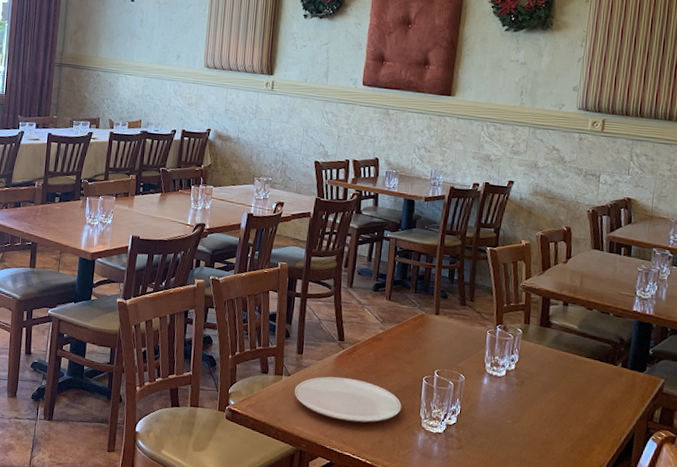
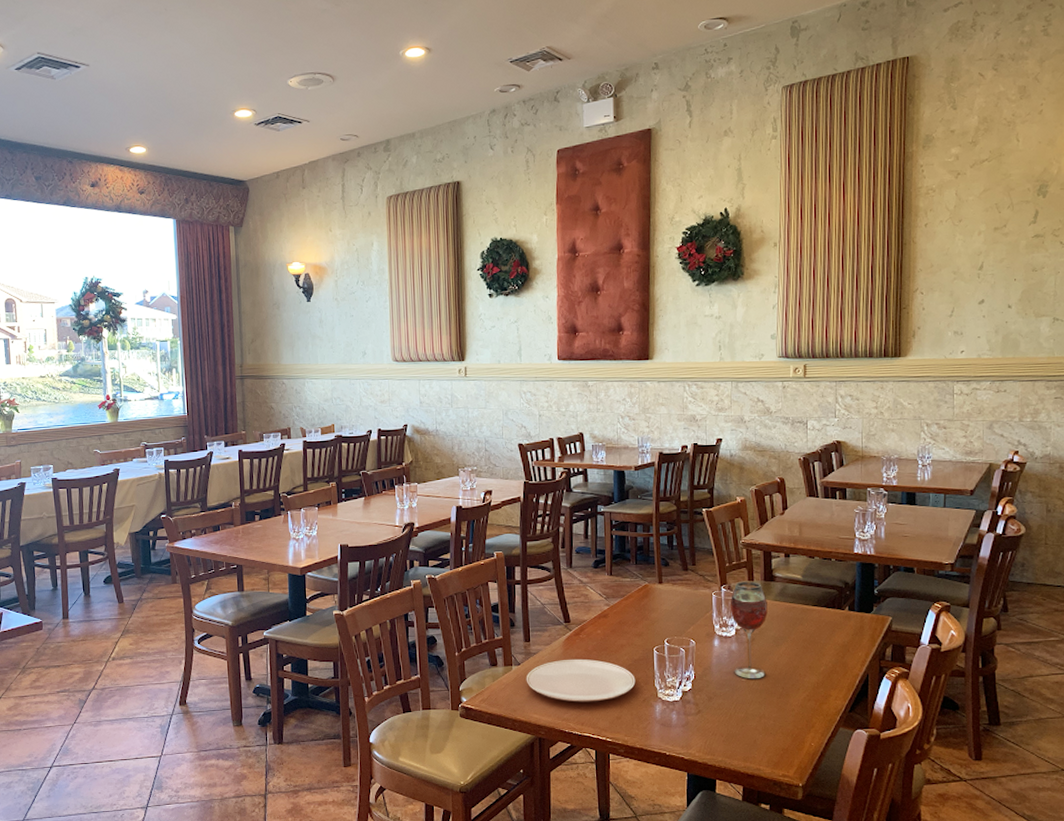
wineglass: none [500,323,541,423] -> present [730,581,768,679]

